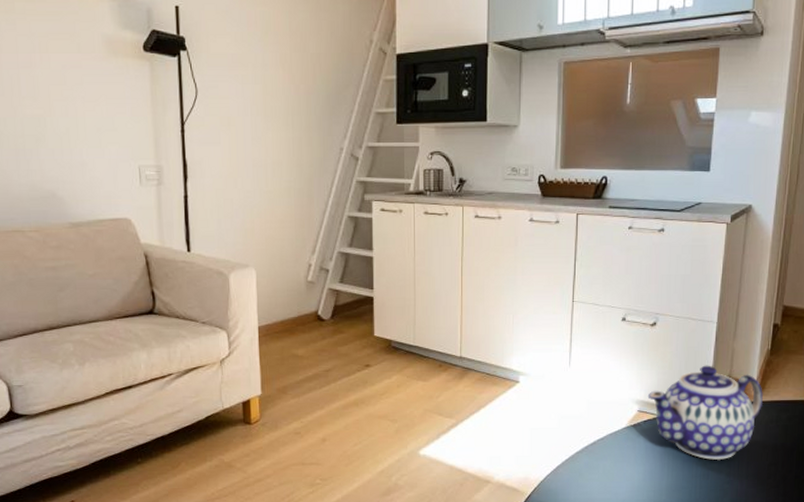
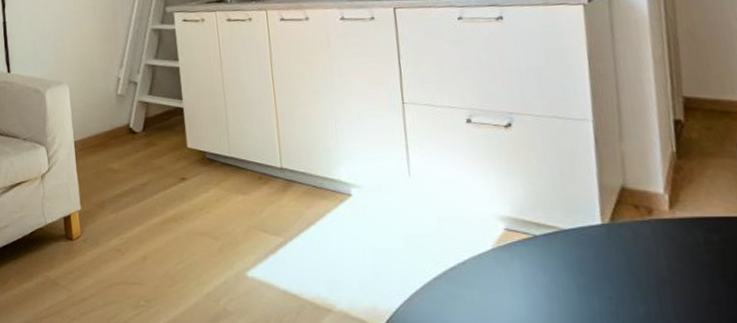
teapot: present [647,365,764,461] -> none [514,173,681,295]

